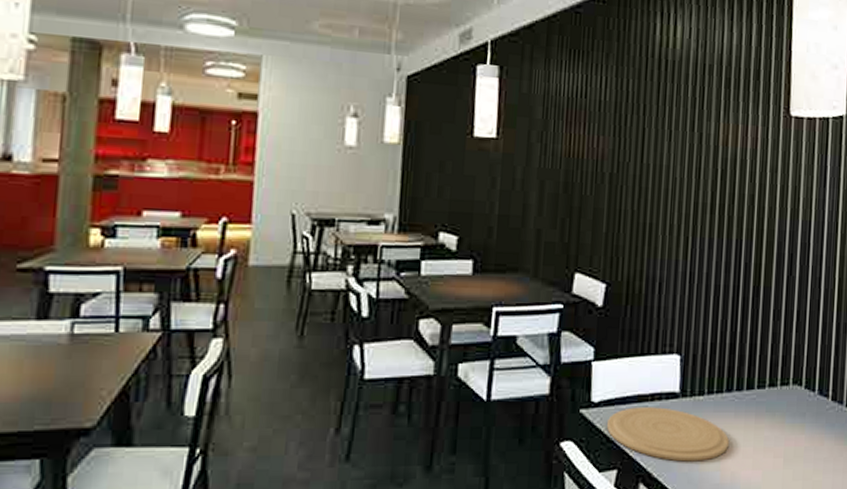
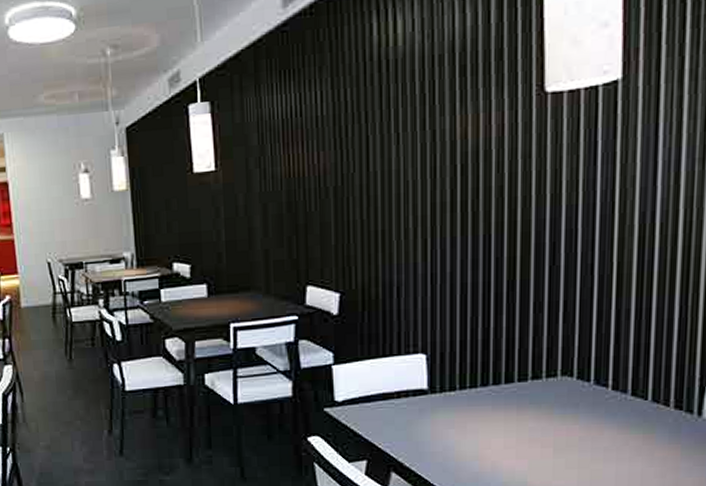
plate: present [606,407,729,462] -> none [352,403,487,453]

